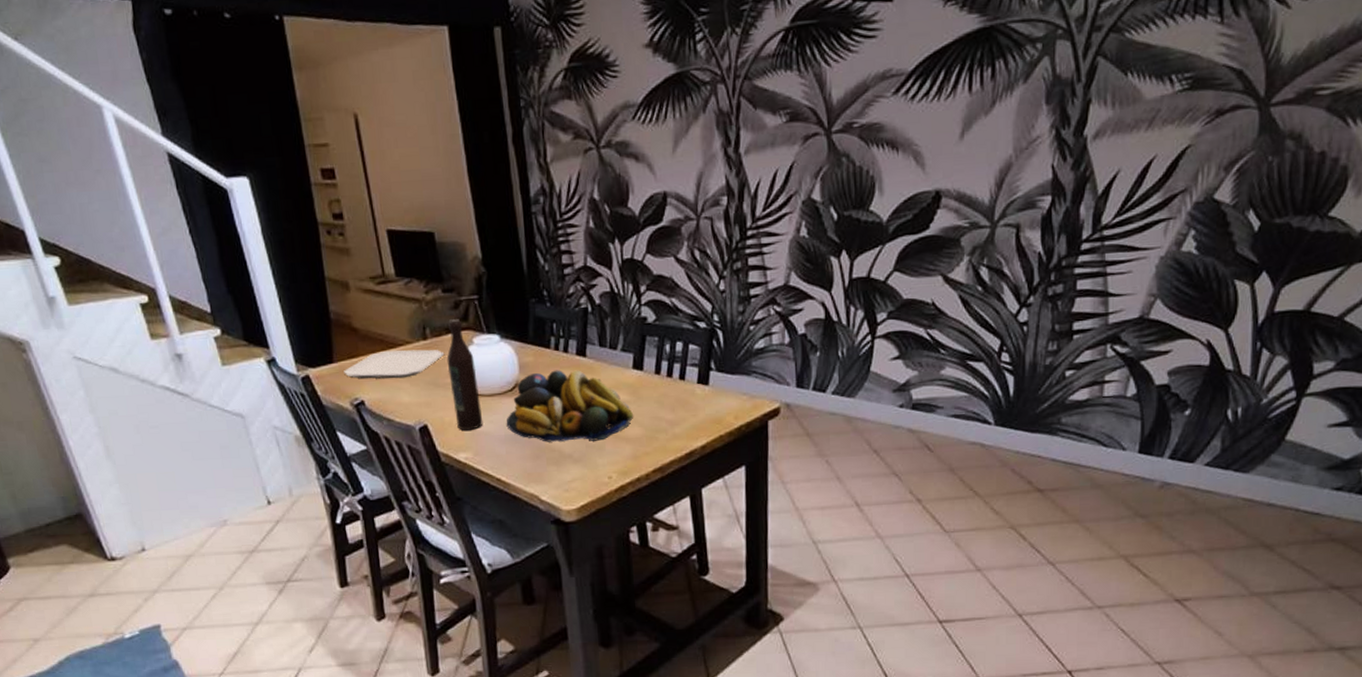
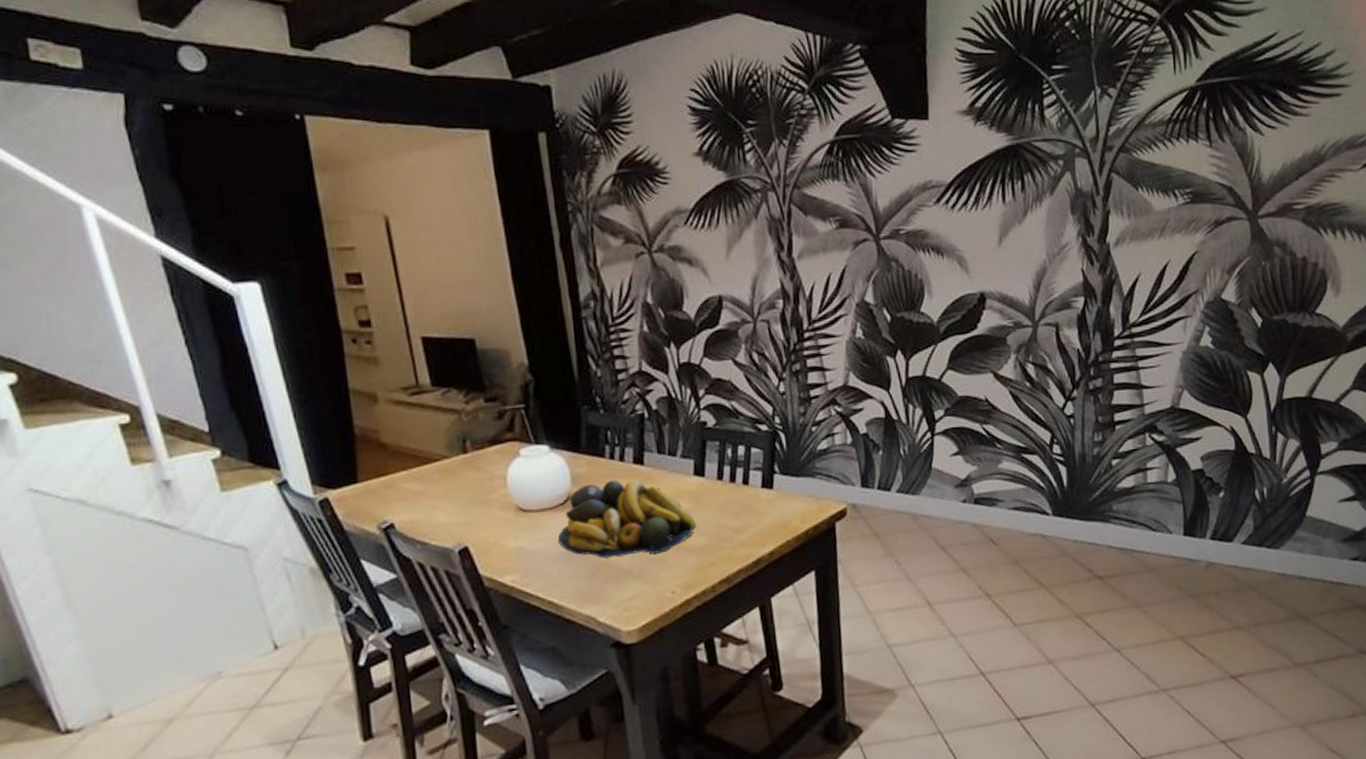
plate: present [344,349,445,379] -> none [370,463,488,499]
wine bottle: present [446,319,483,430] -> none [490,430,532,551]

